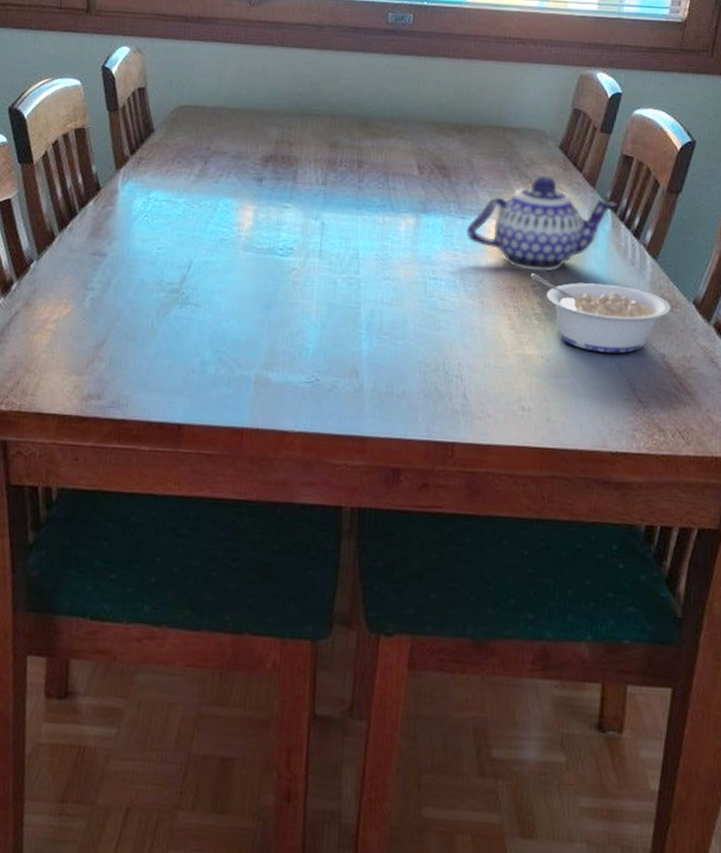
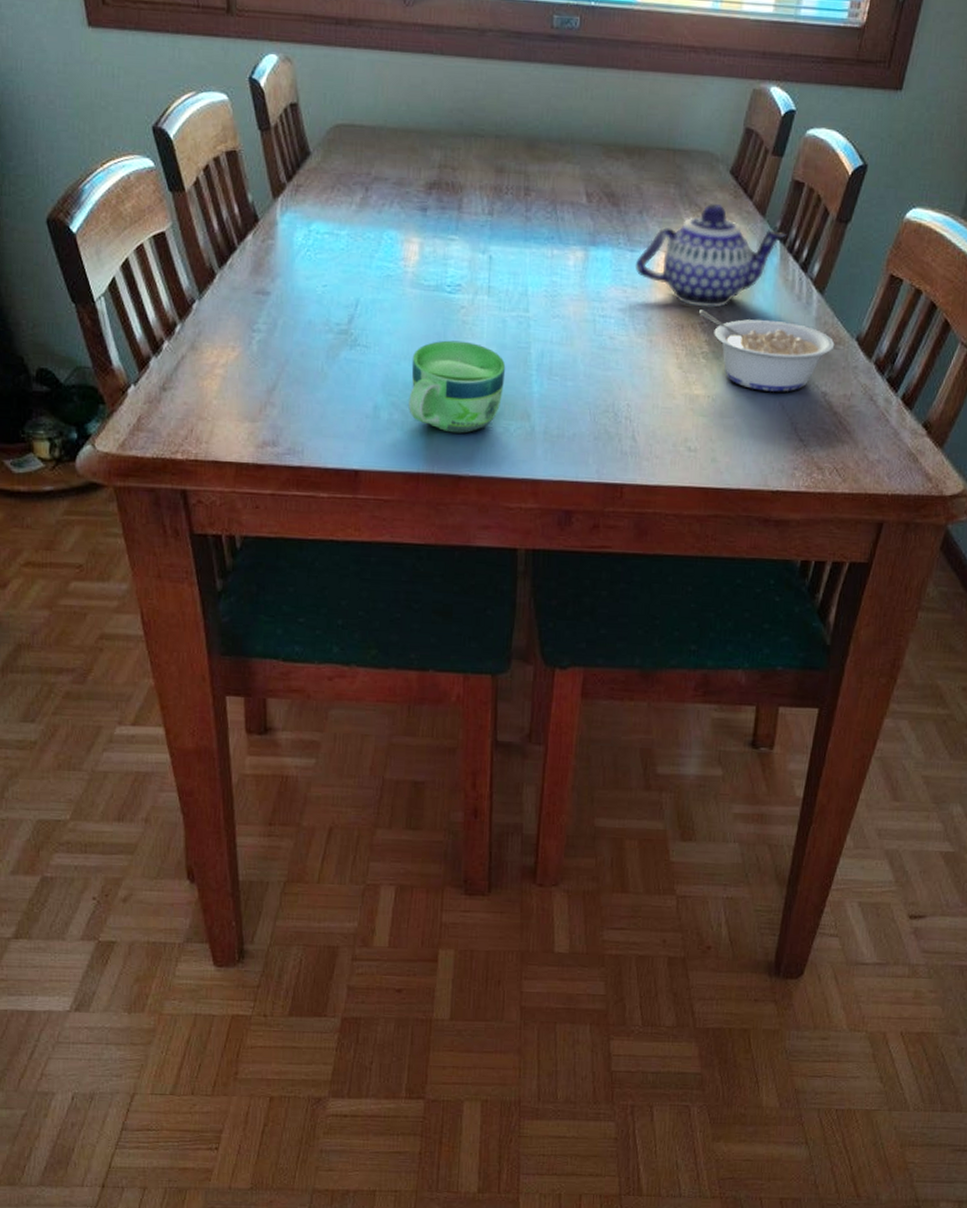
cup: none [236,299,335,390] -> present [408,340,506,434]

